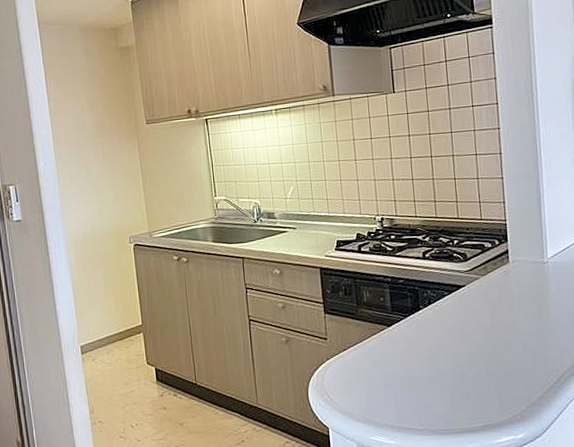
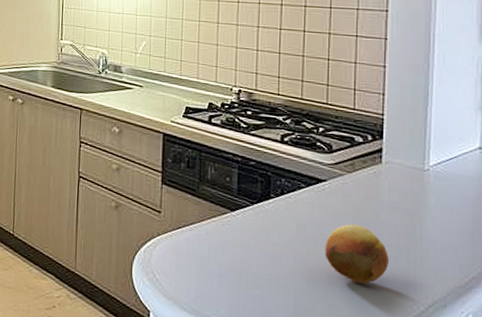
fruit: none [470,319,525,370] -> present [325,224,390,284]

